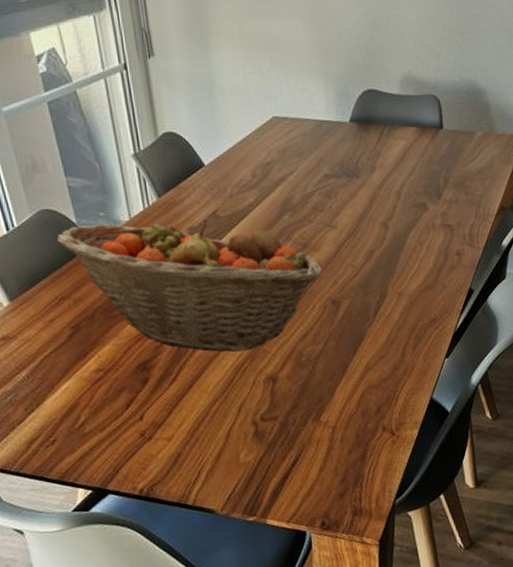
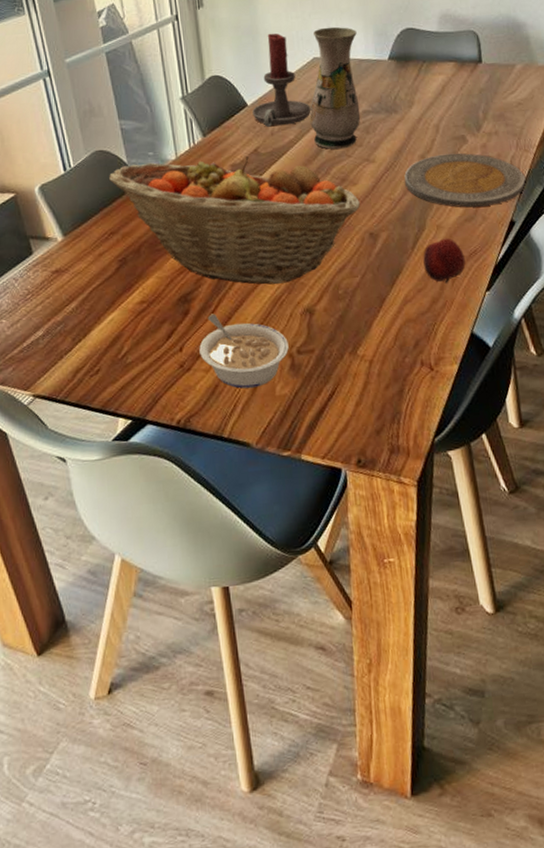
legume: none [160,381,252,457] -> present [199,313,289,389]
candle holder: none [209,88,272,189] -> present [252,33,311,127]
vase: none [269,84,322,214] -> present [309,26,361,150]
plate: none [366,220,484,276] -> present [404,153,526,208]
apple: none [384,305,426,351] -> present [423,238,466,283]

